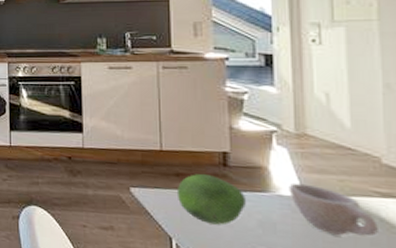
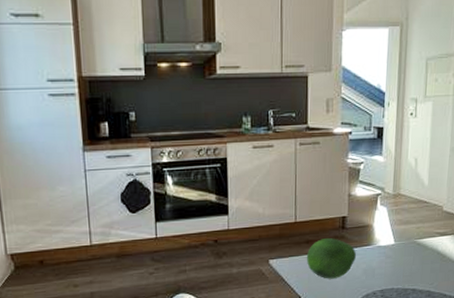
cup: present [288,182,378,236] -> none [385,234,436,270]

